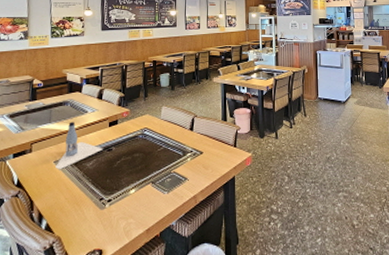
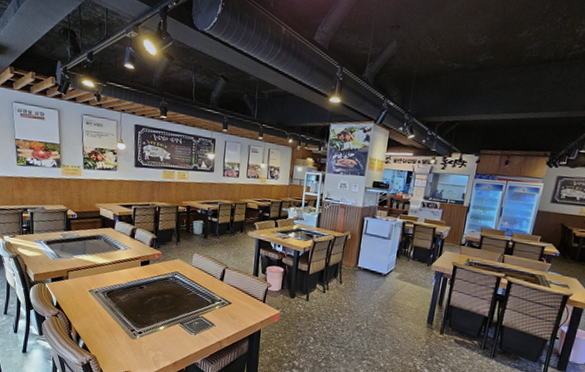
bottle: present [55,122,103,170] -> none [90,256,135,299]

